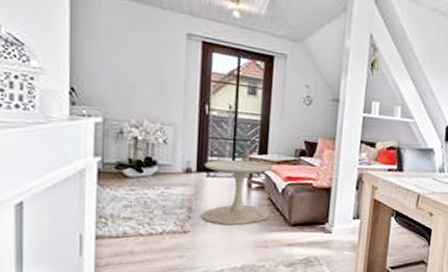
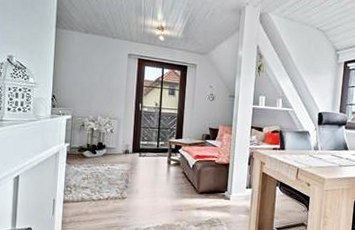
side table: present [202,159,274,226] -> none [135,143,187,193]

